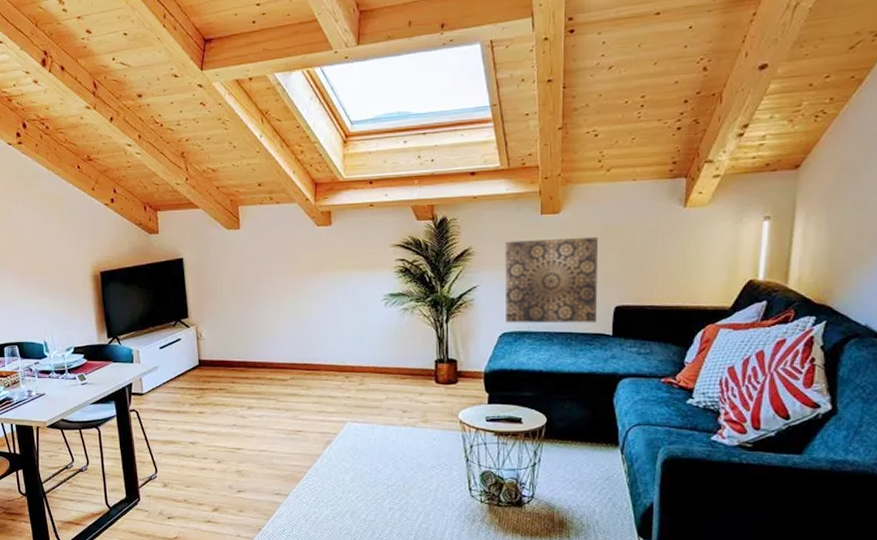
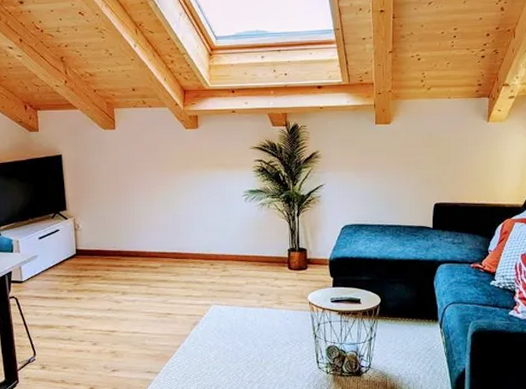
wall art: present [505,236,598,323] -> none [346,144,421,218]

